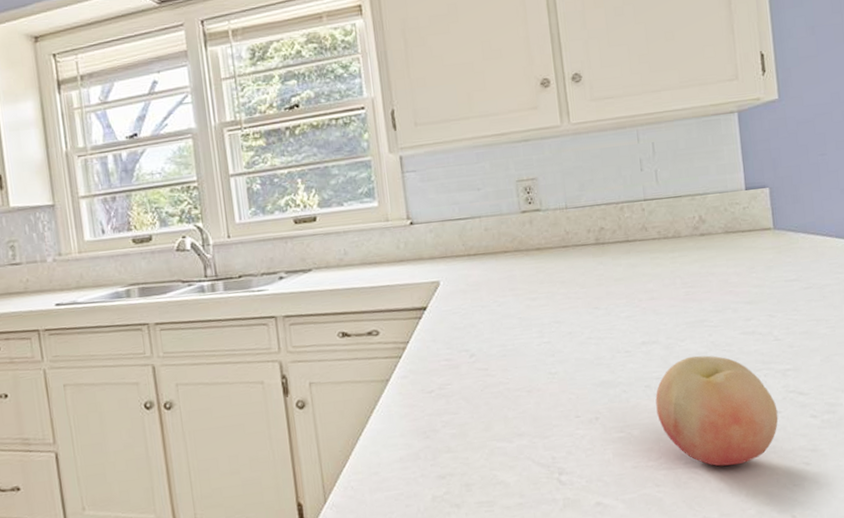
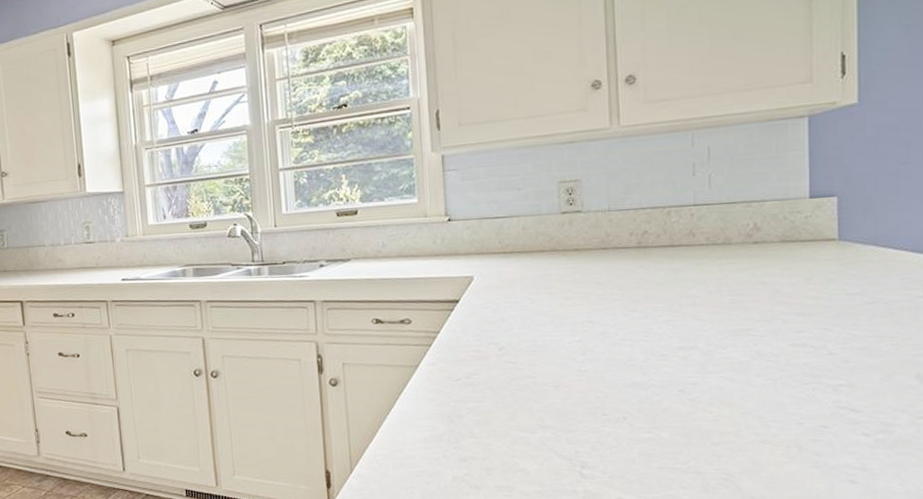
fruit: present [655,355,779,467] -> none [689,364,825,476]

